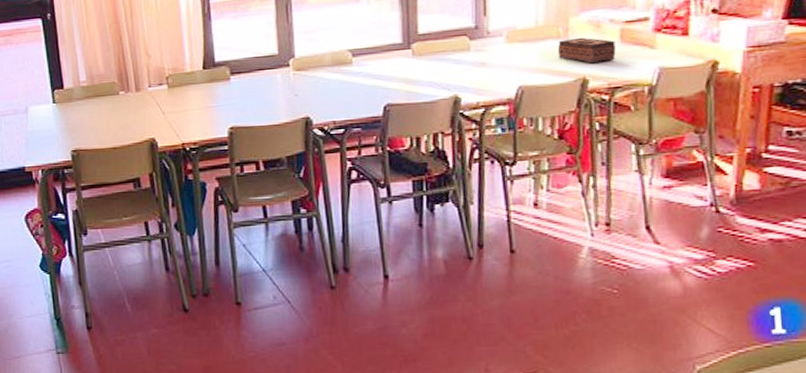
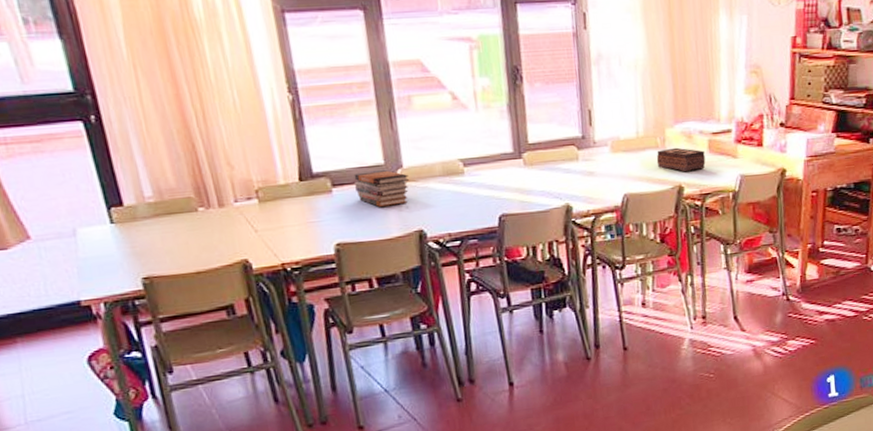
book stack: none [250,60,299,94] -> present [354,170,409,207]

